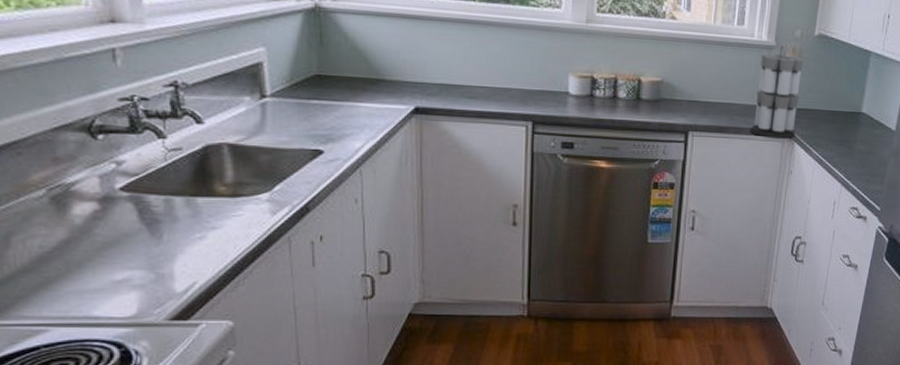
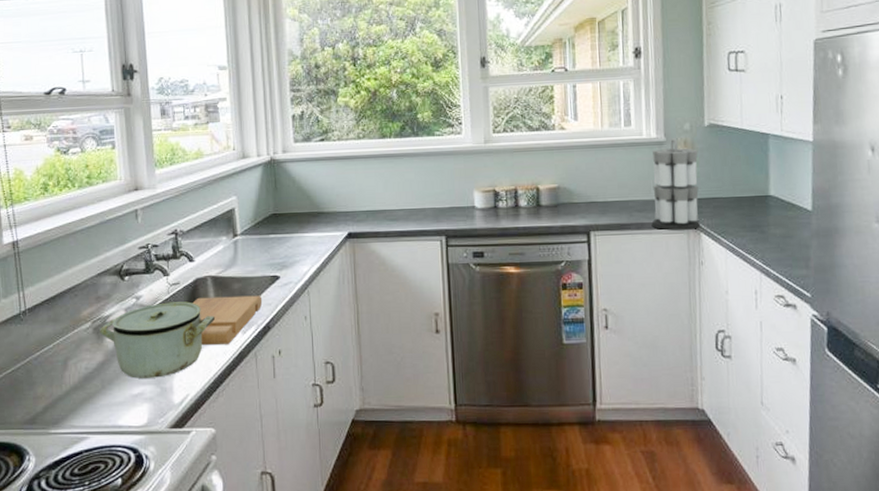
cooking pot: none [60,171,233,262] -> present [100,301,215,379]
cutting board: none [201,168,300,226] -> present [192,295,263,345]

